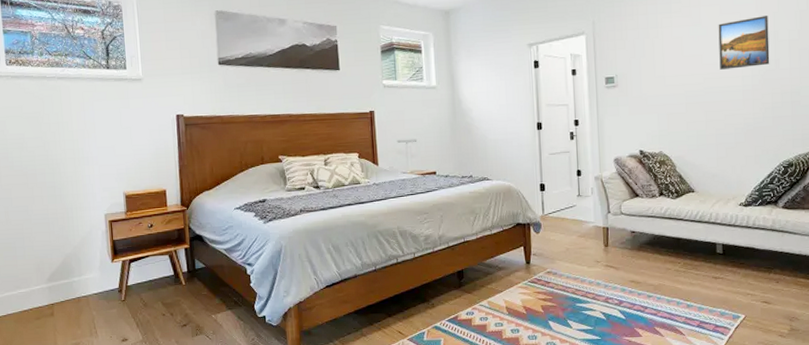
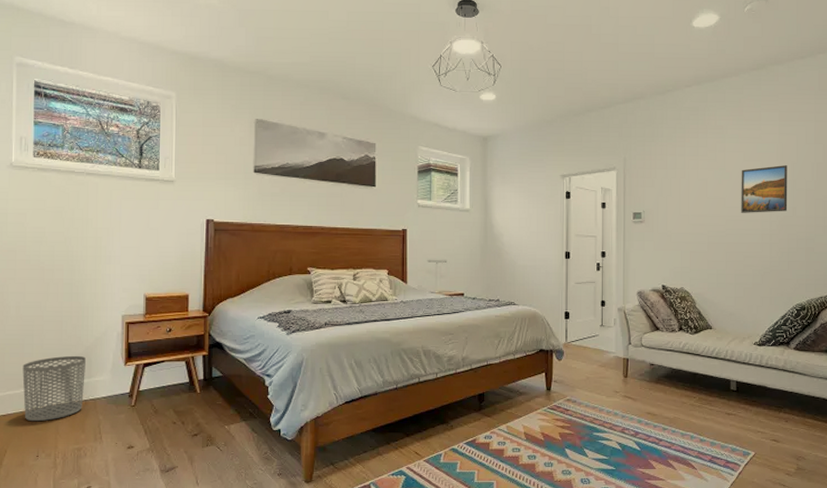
waste bin: none [17,255,76,320] -> present [22,355,86,422]

